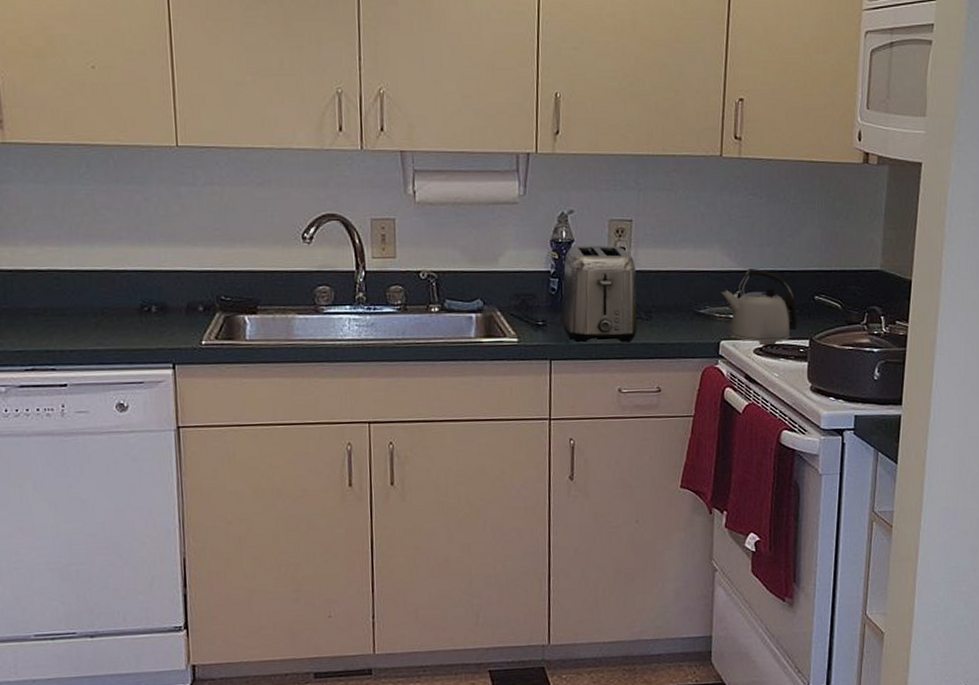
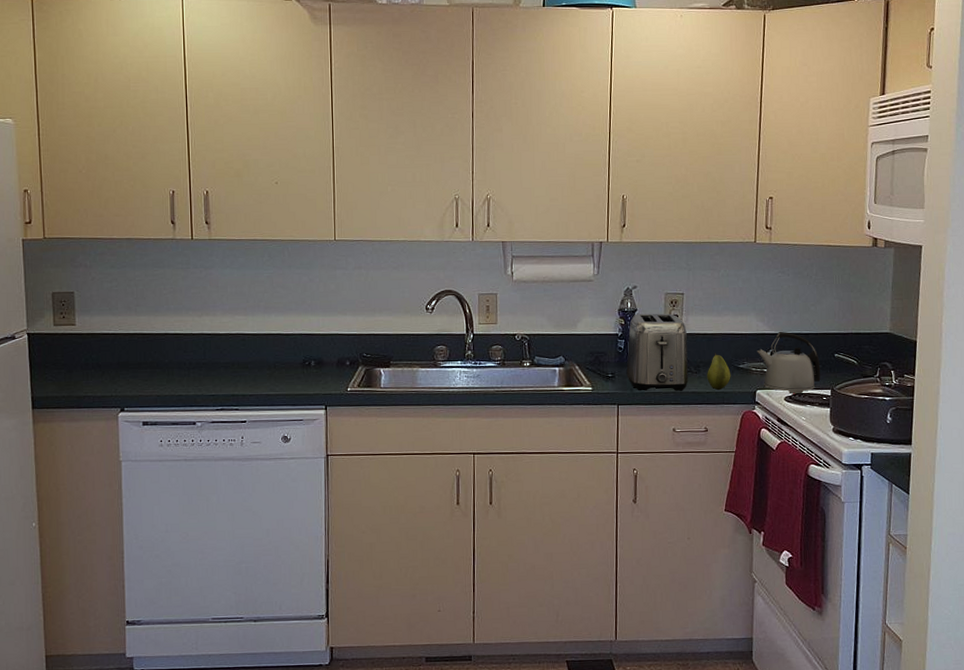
fruit: none [660,294,690,342] -> present [707,352,731,391]

